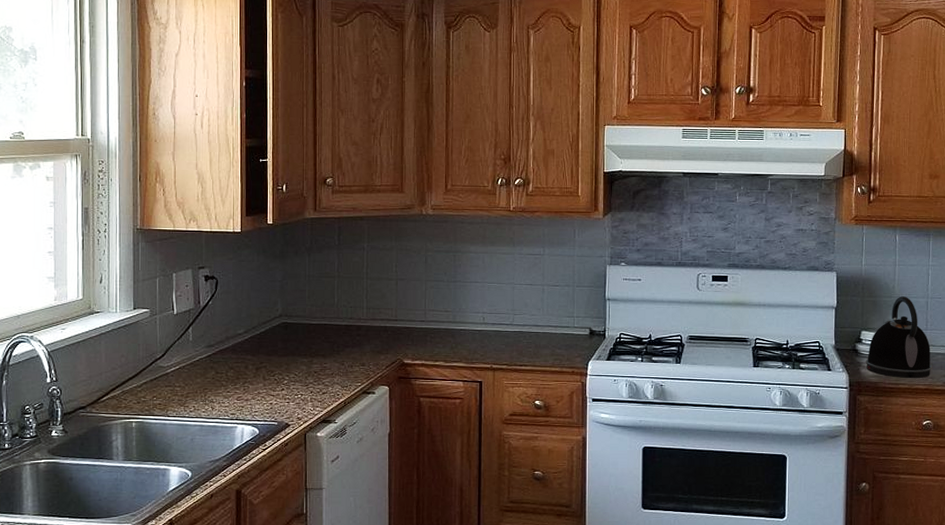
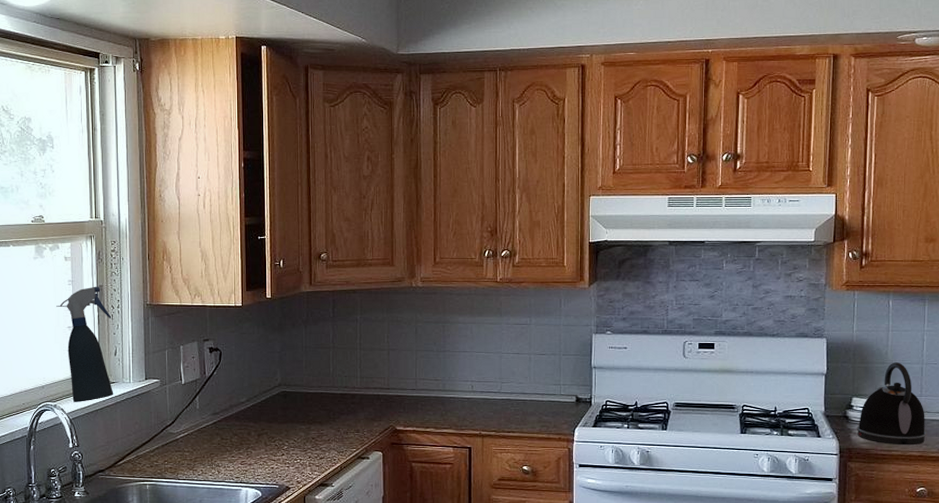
spray bottle: none [36,209,98,333] -> present [56,286,114,402]

